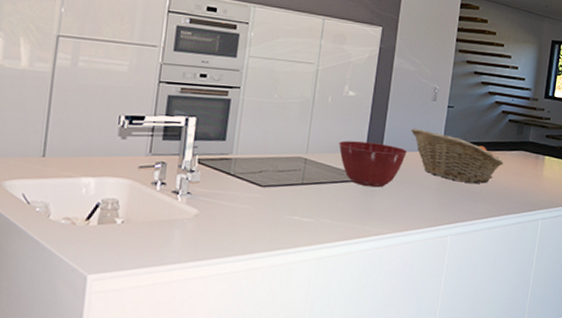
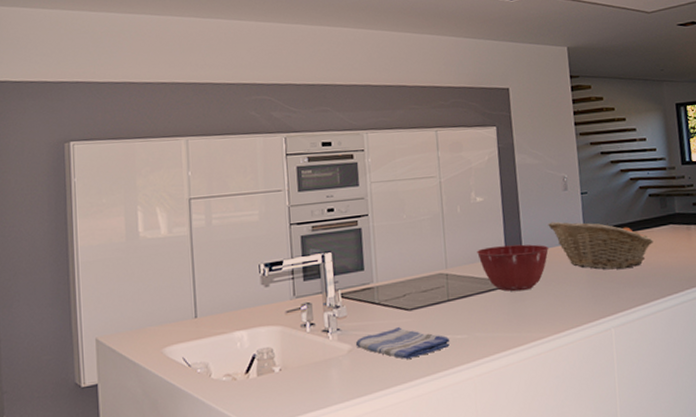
dish towel: none [203,201,295,232] -> present [355,327,450,359]

